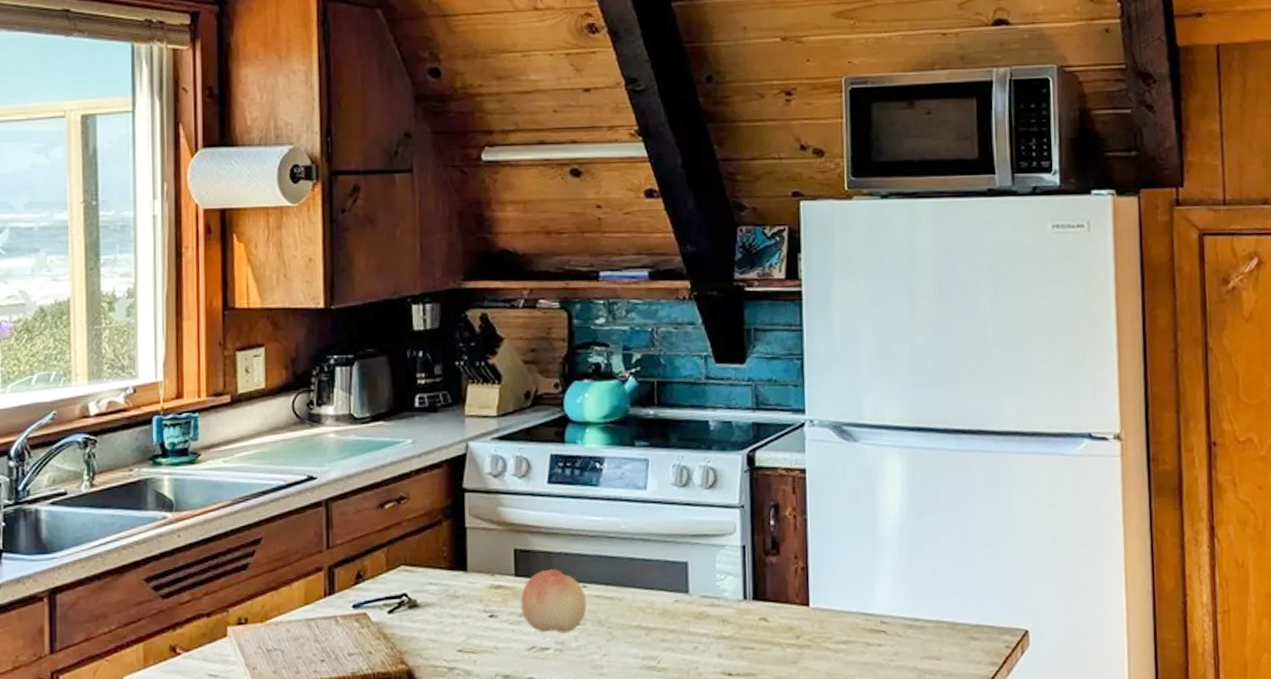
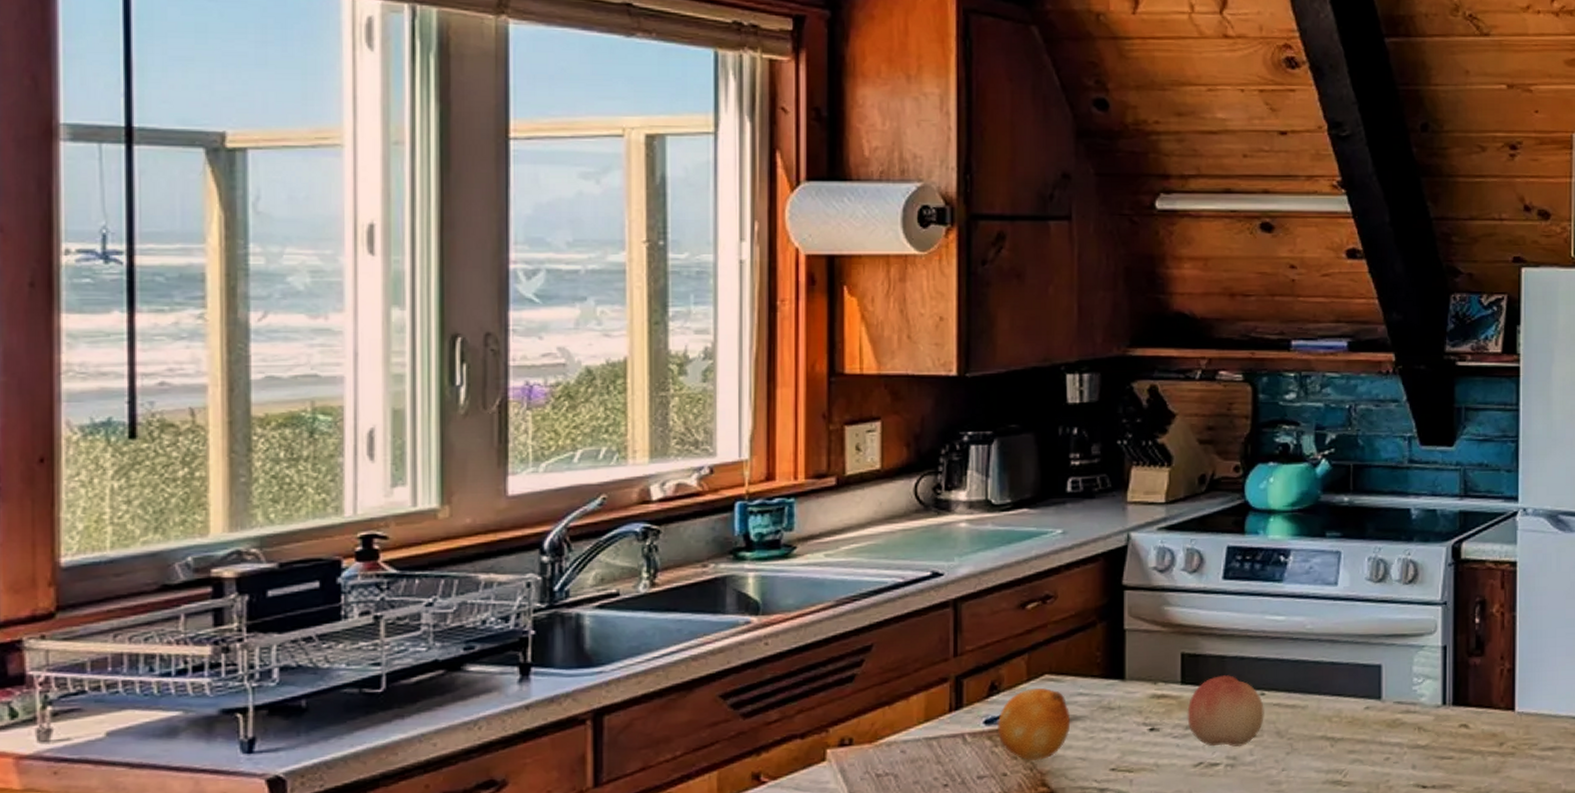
fruit: none [362,577,424,642] -> present [996,687,1071,762]

